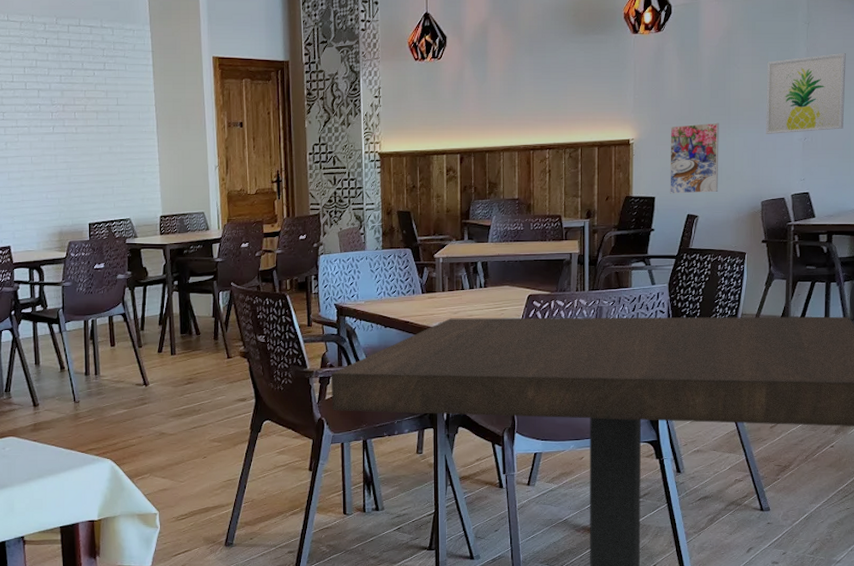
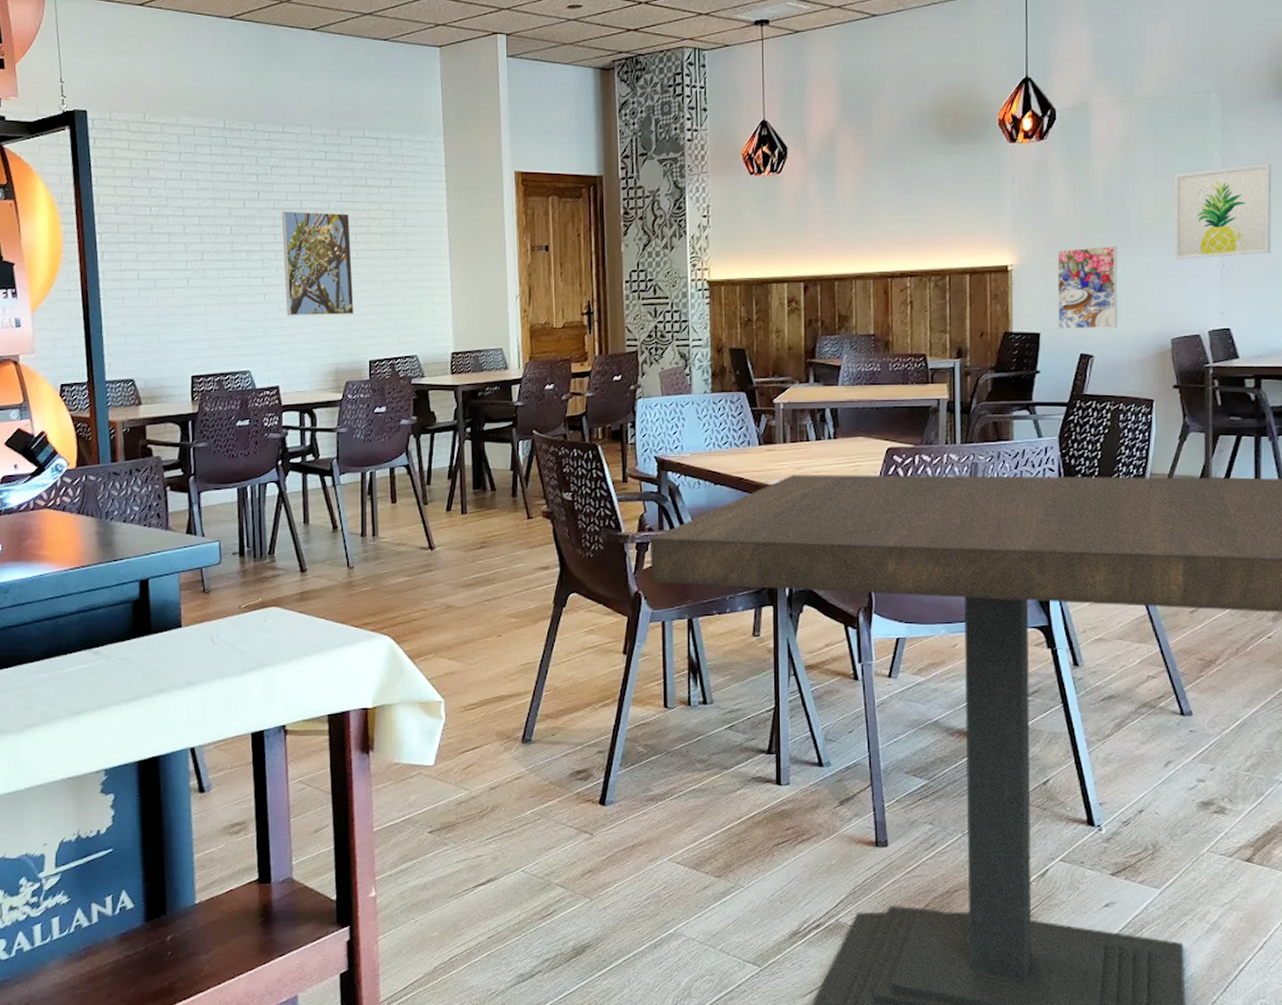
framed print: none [8,91,74,185] -> present [281,211,354,316]

